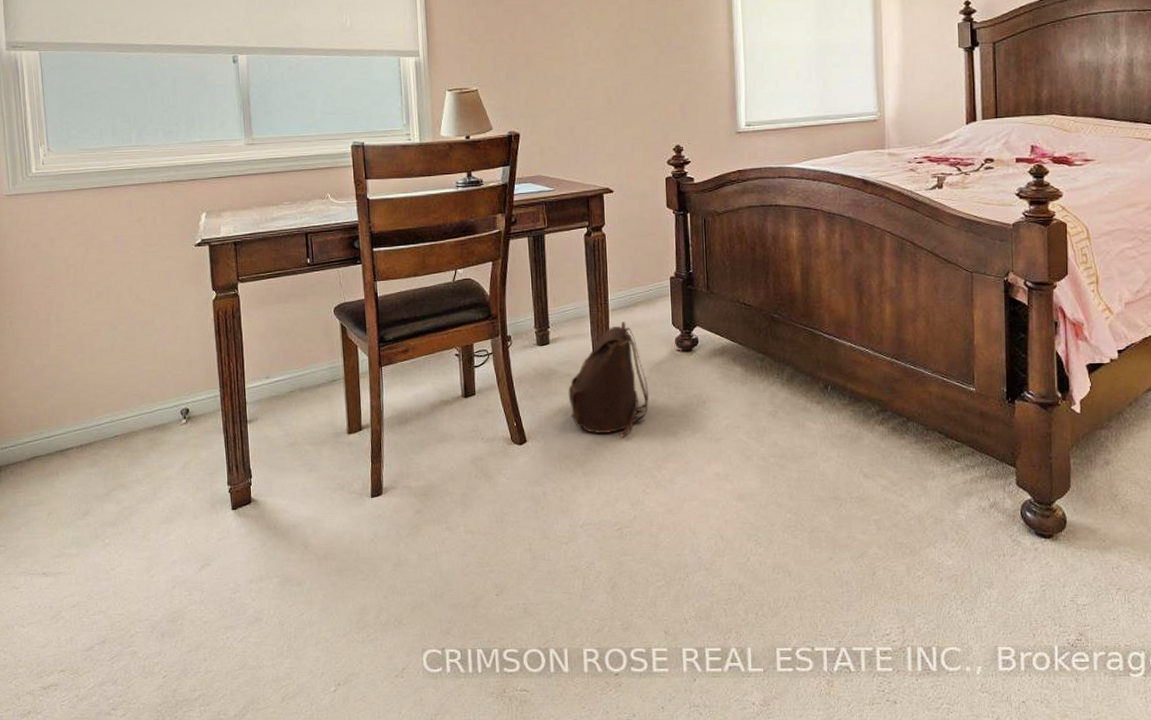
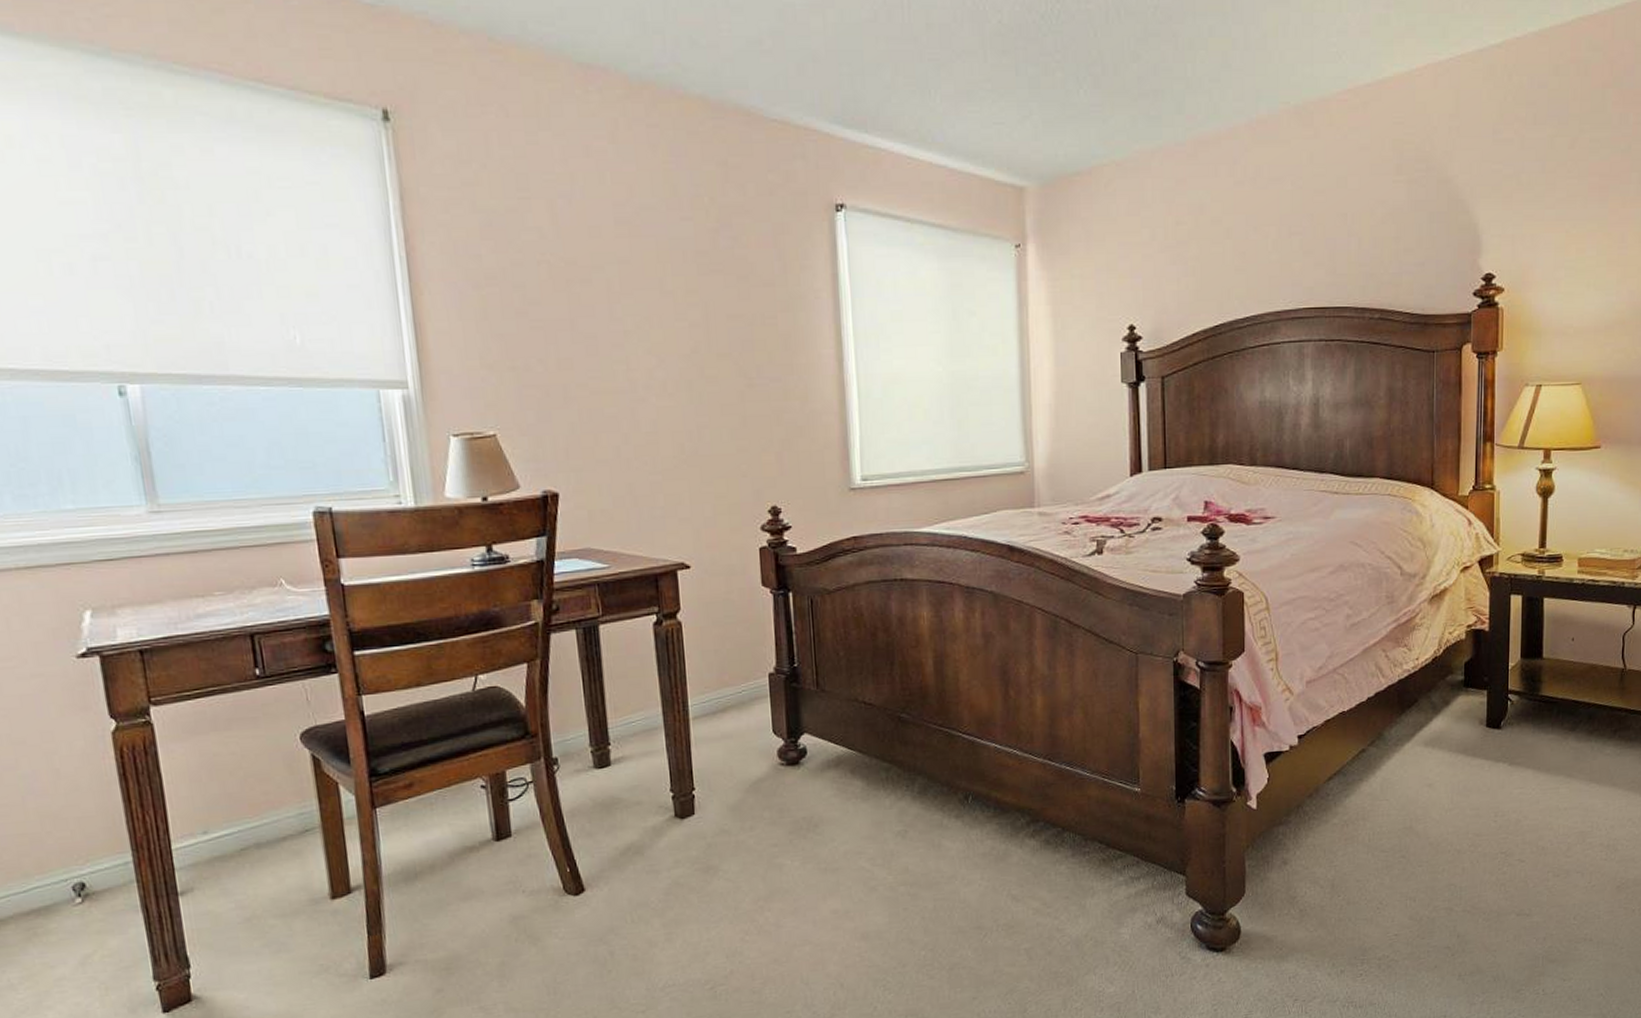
backpack: present [568,322,650,437] -> none [638,732,746,876]

